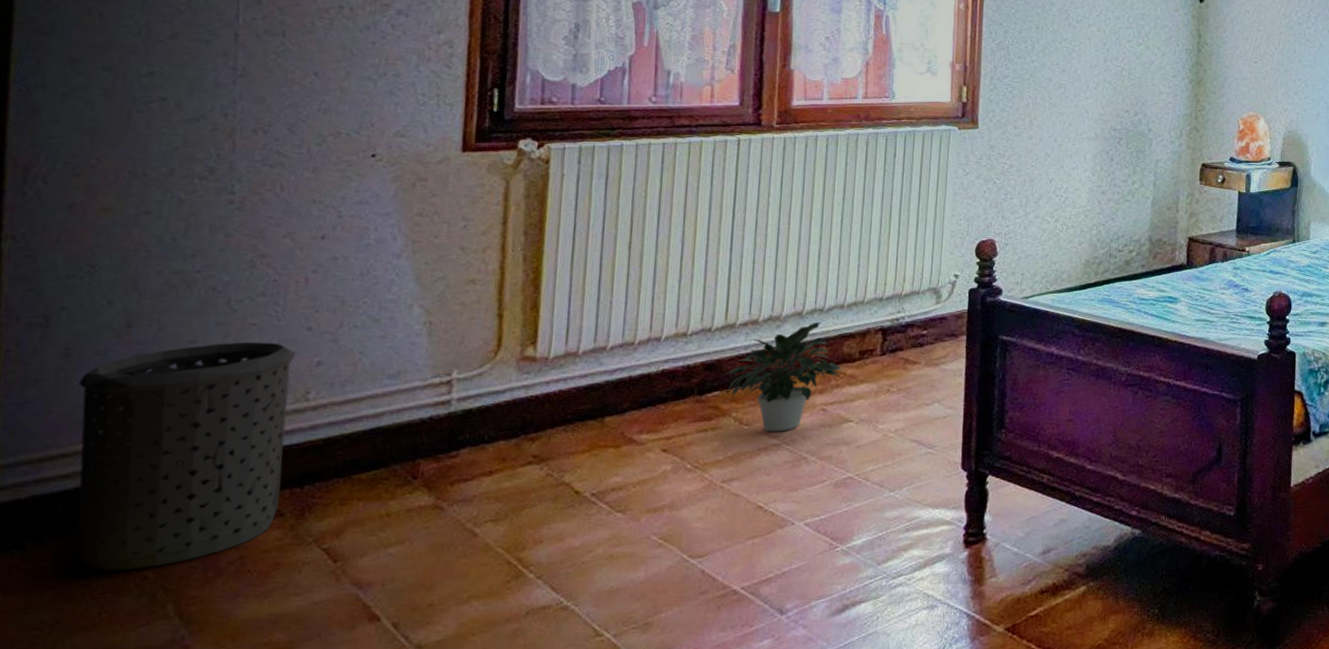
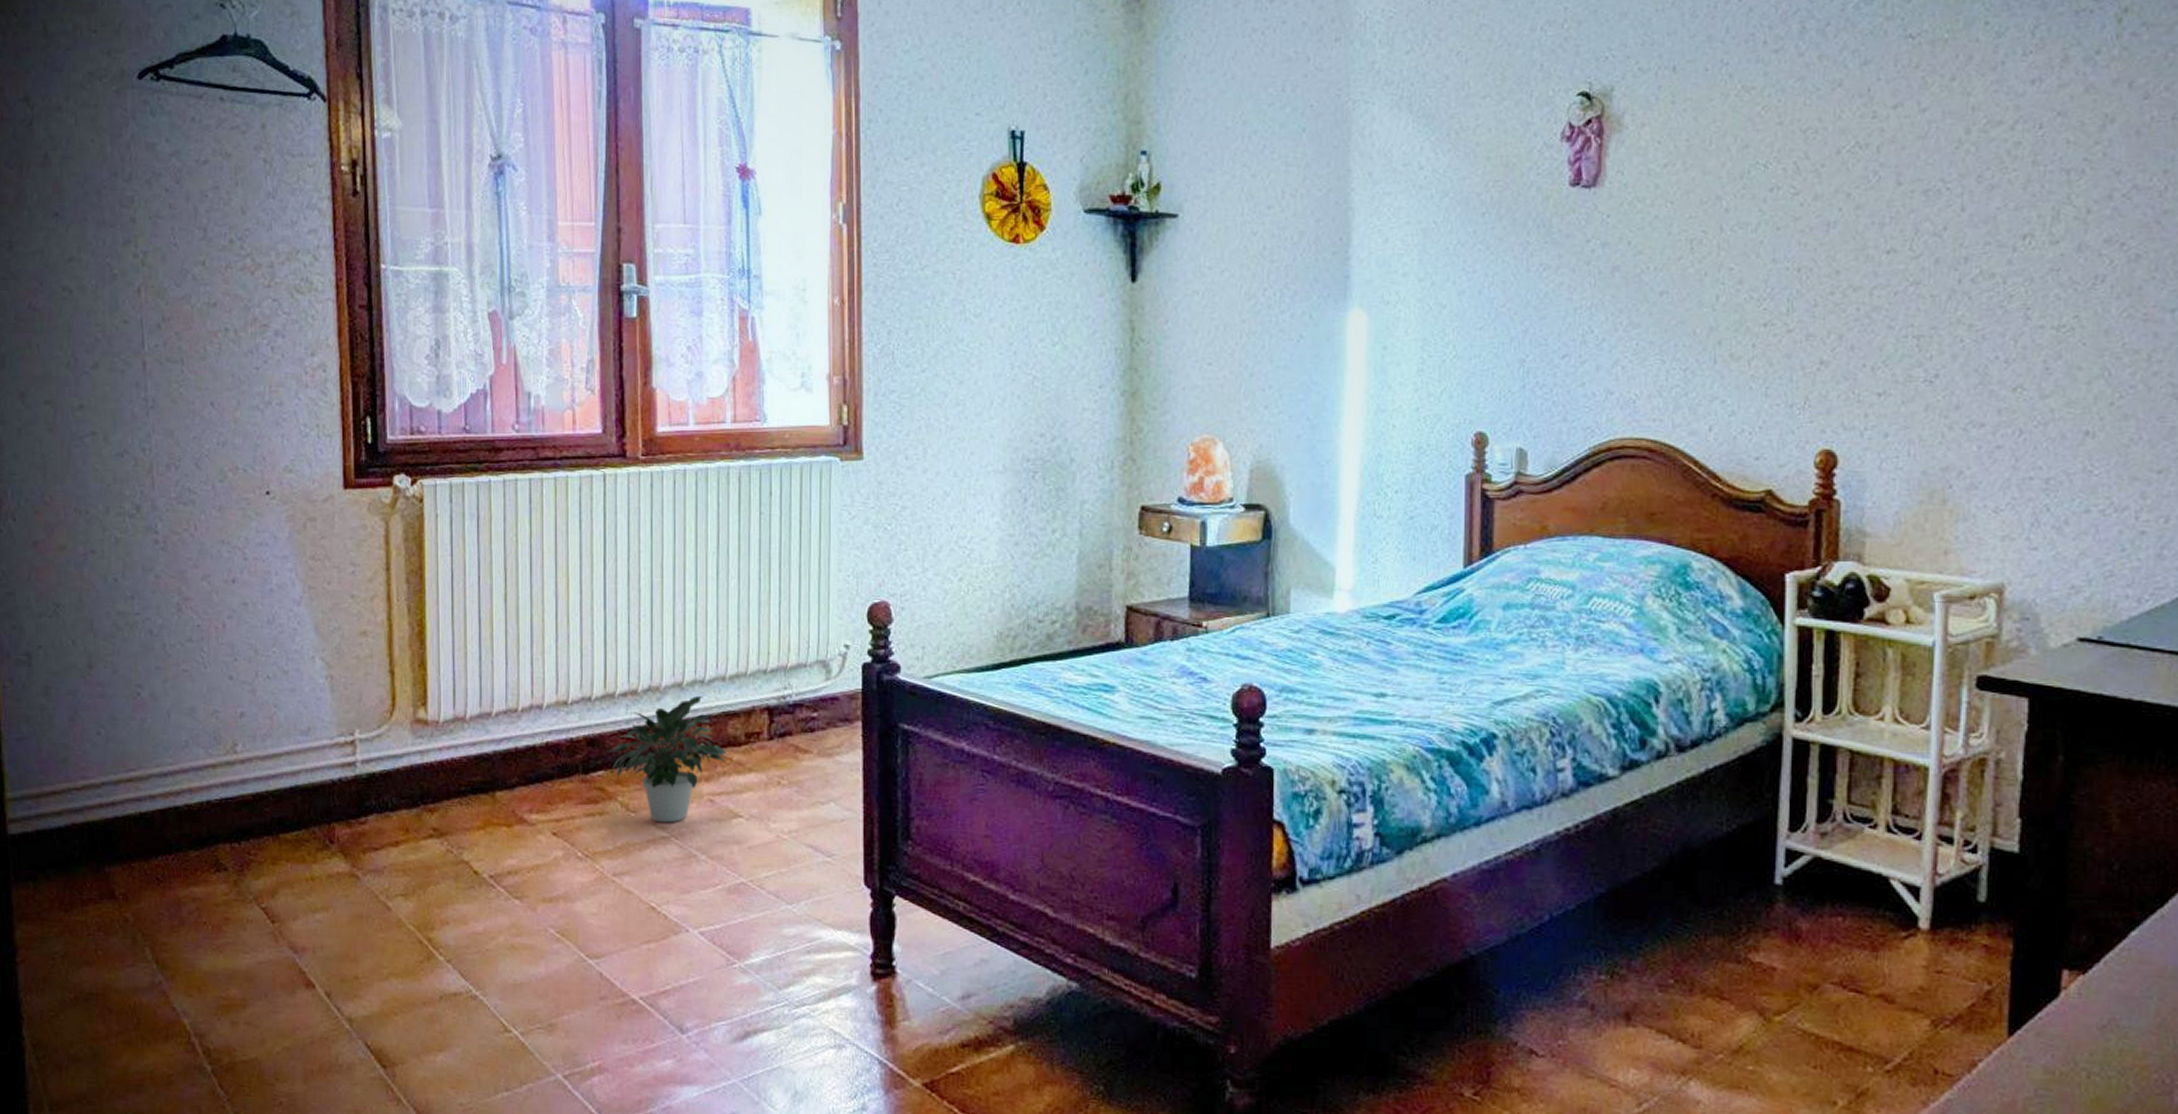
laundry basket: present [77,342,297,571] -> none [58,689,223,911]

